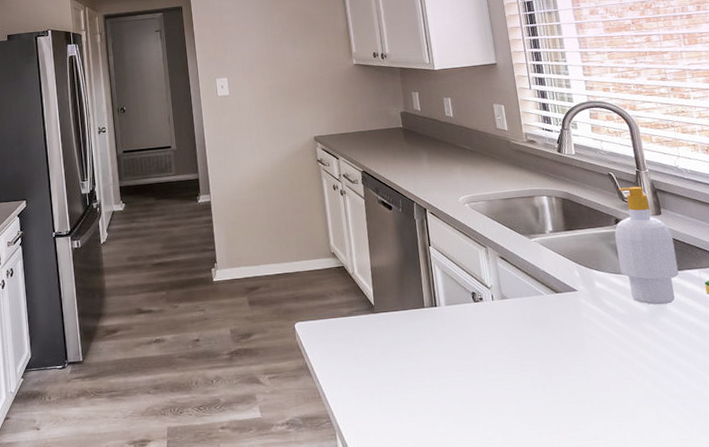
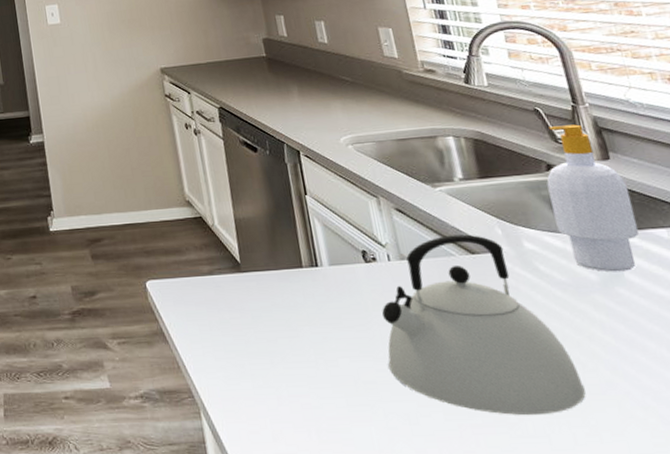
kettle: none [485,277,635,423] -> present [382,234,586,416]

